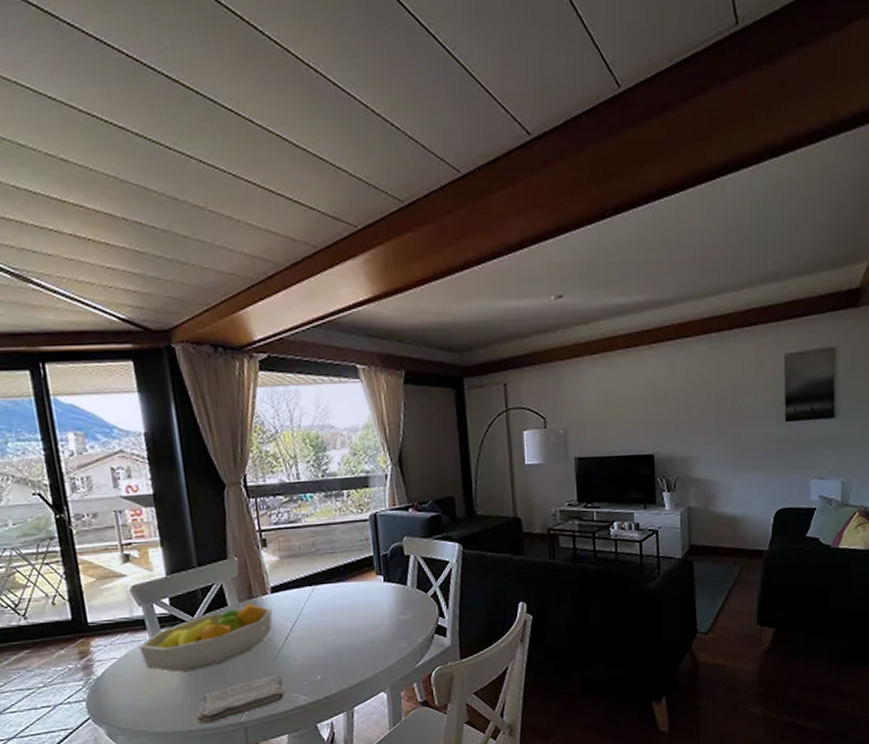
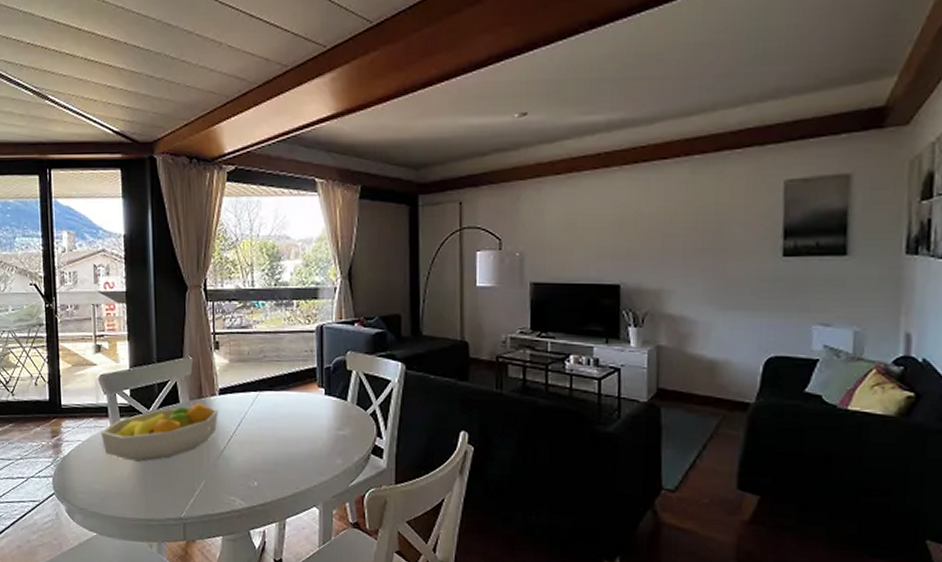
washcloth: present [197,674,285,725] -> none [143,475,223,515]

